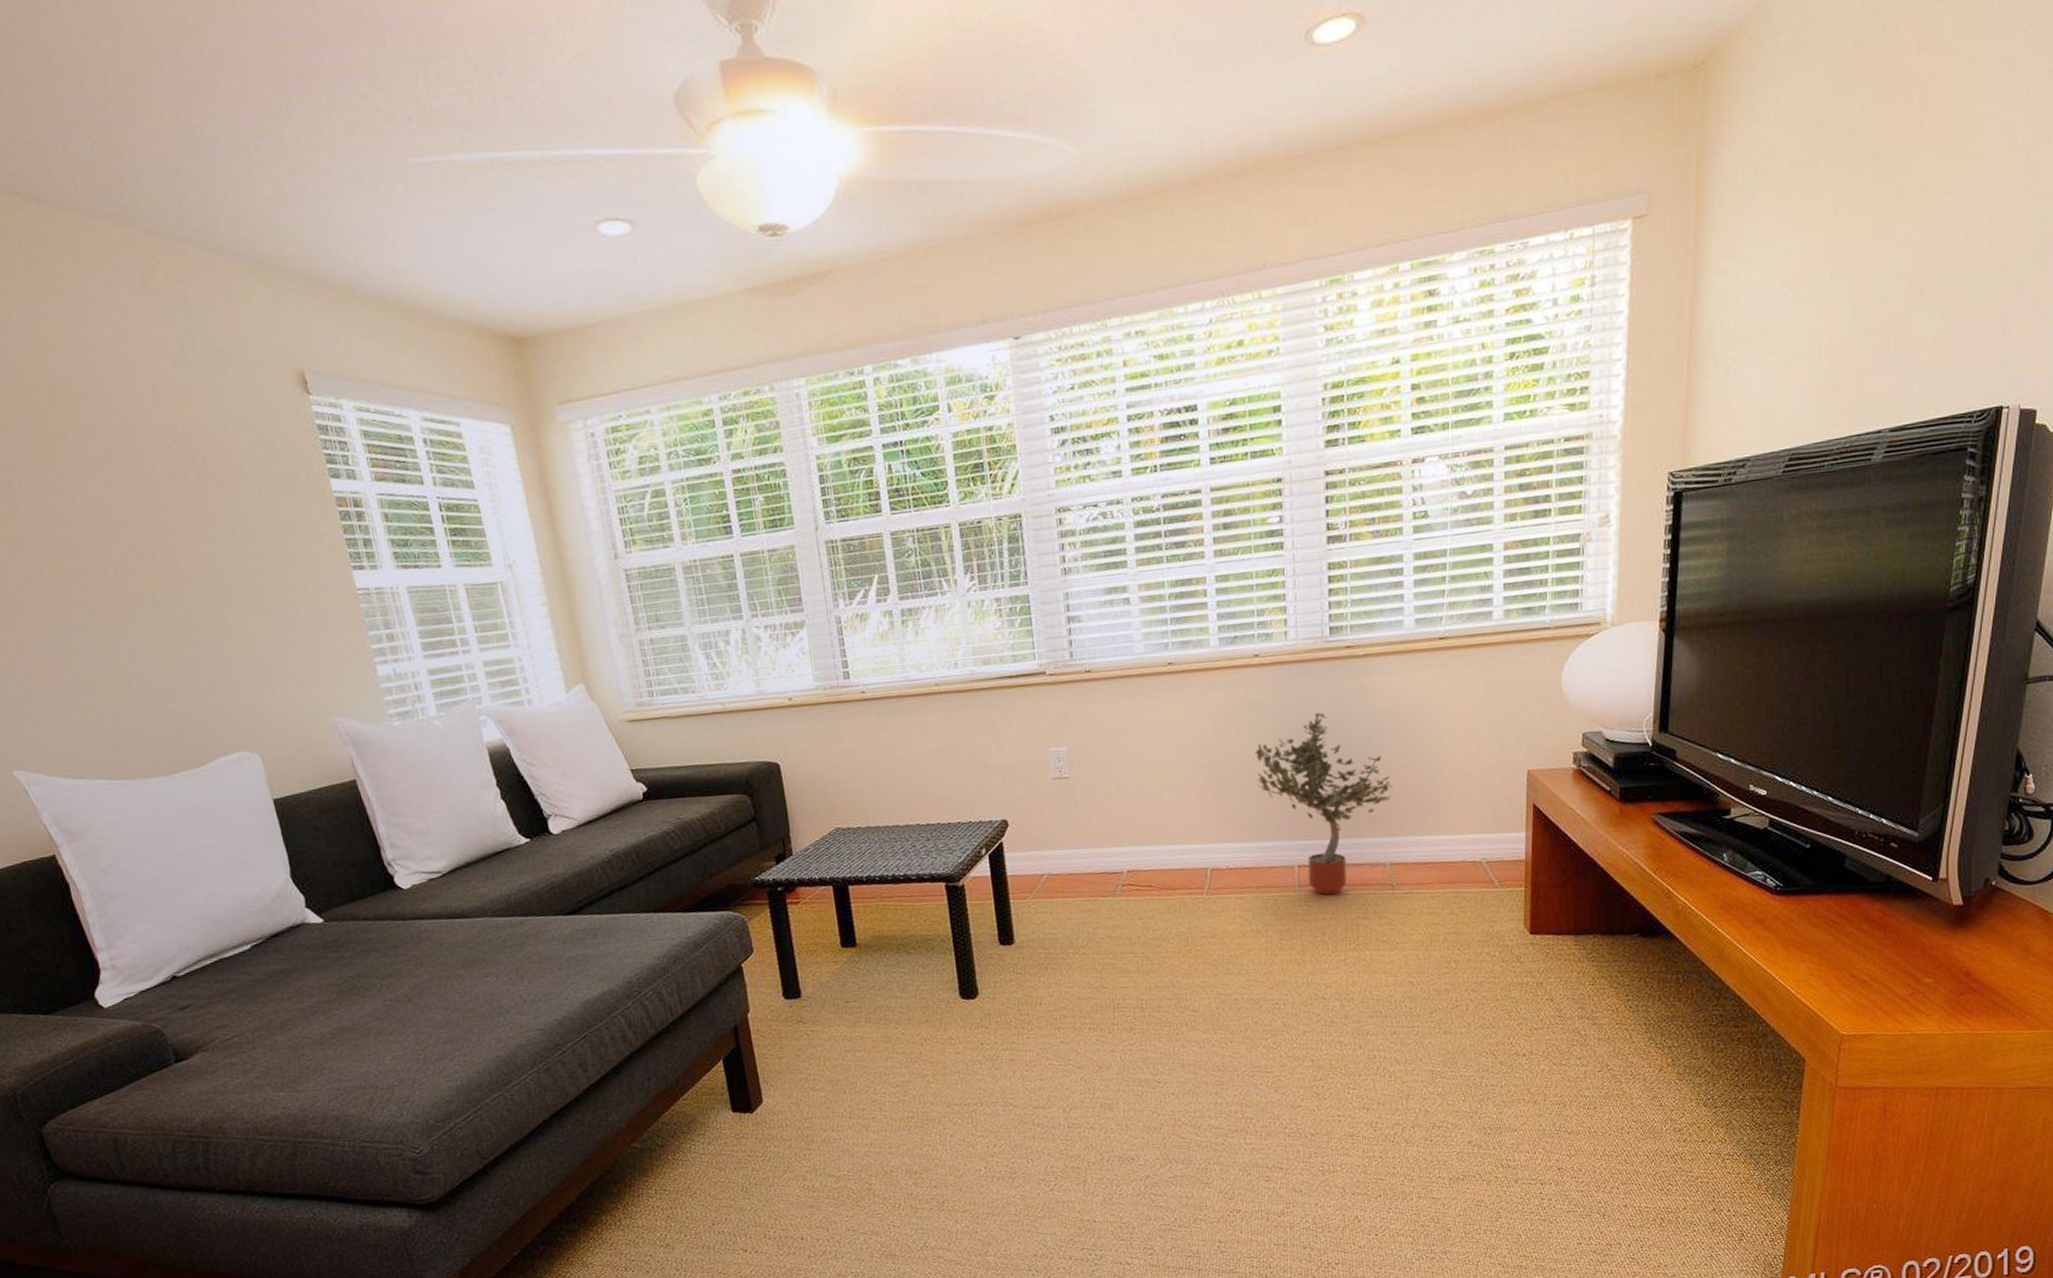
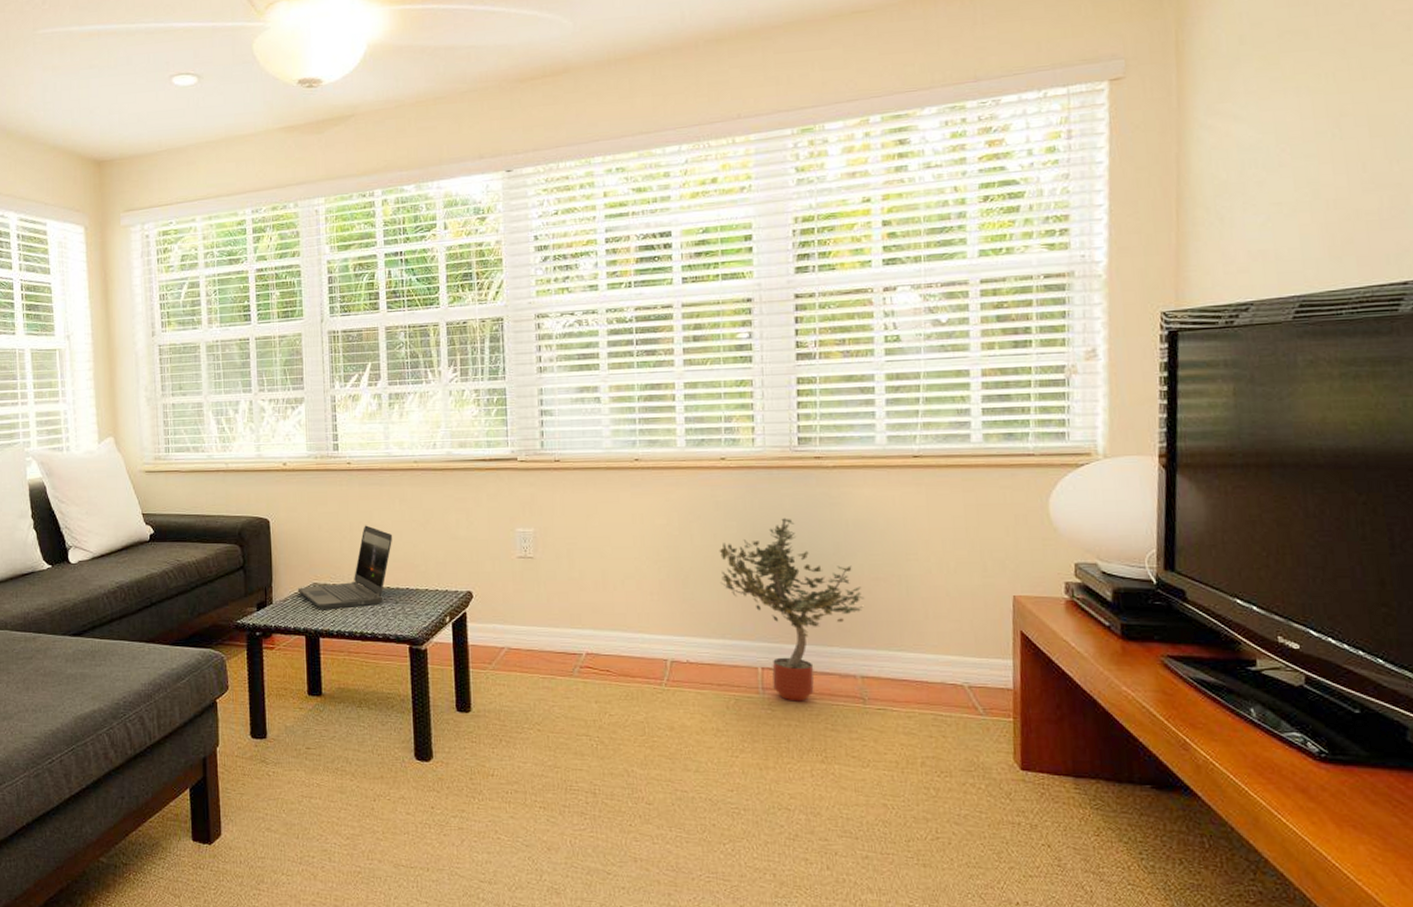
laptop computer: none [818,759,919,857] -> present [297,525,393,610]

